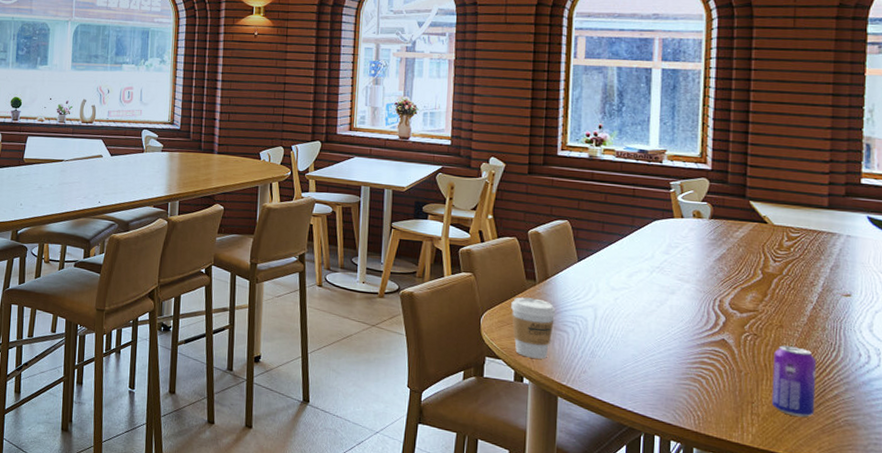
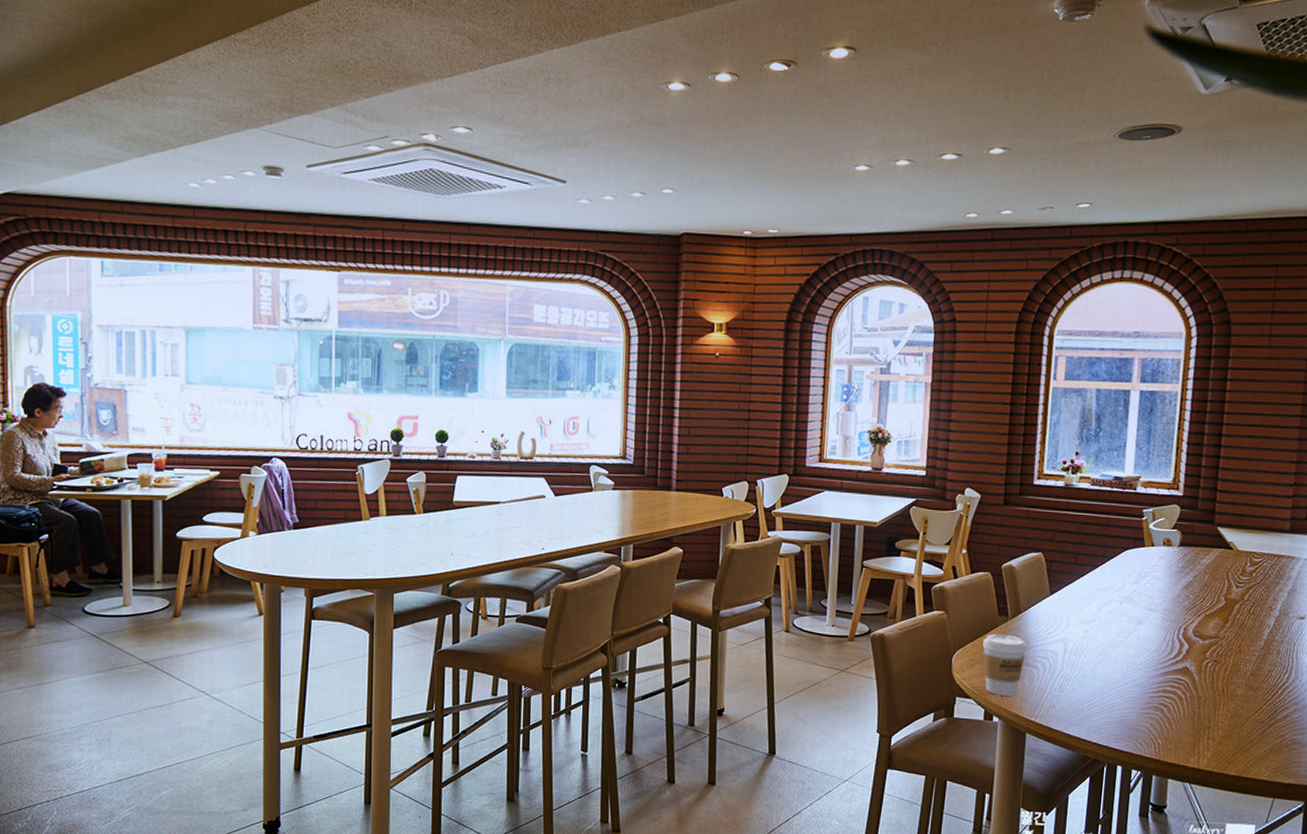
beverage can: present [771,345,817,417] -> none [1226,670,1271,739]

